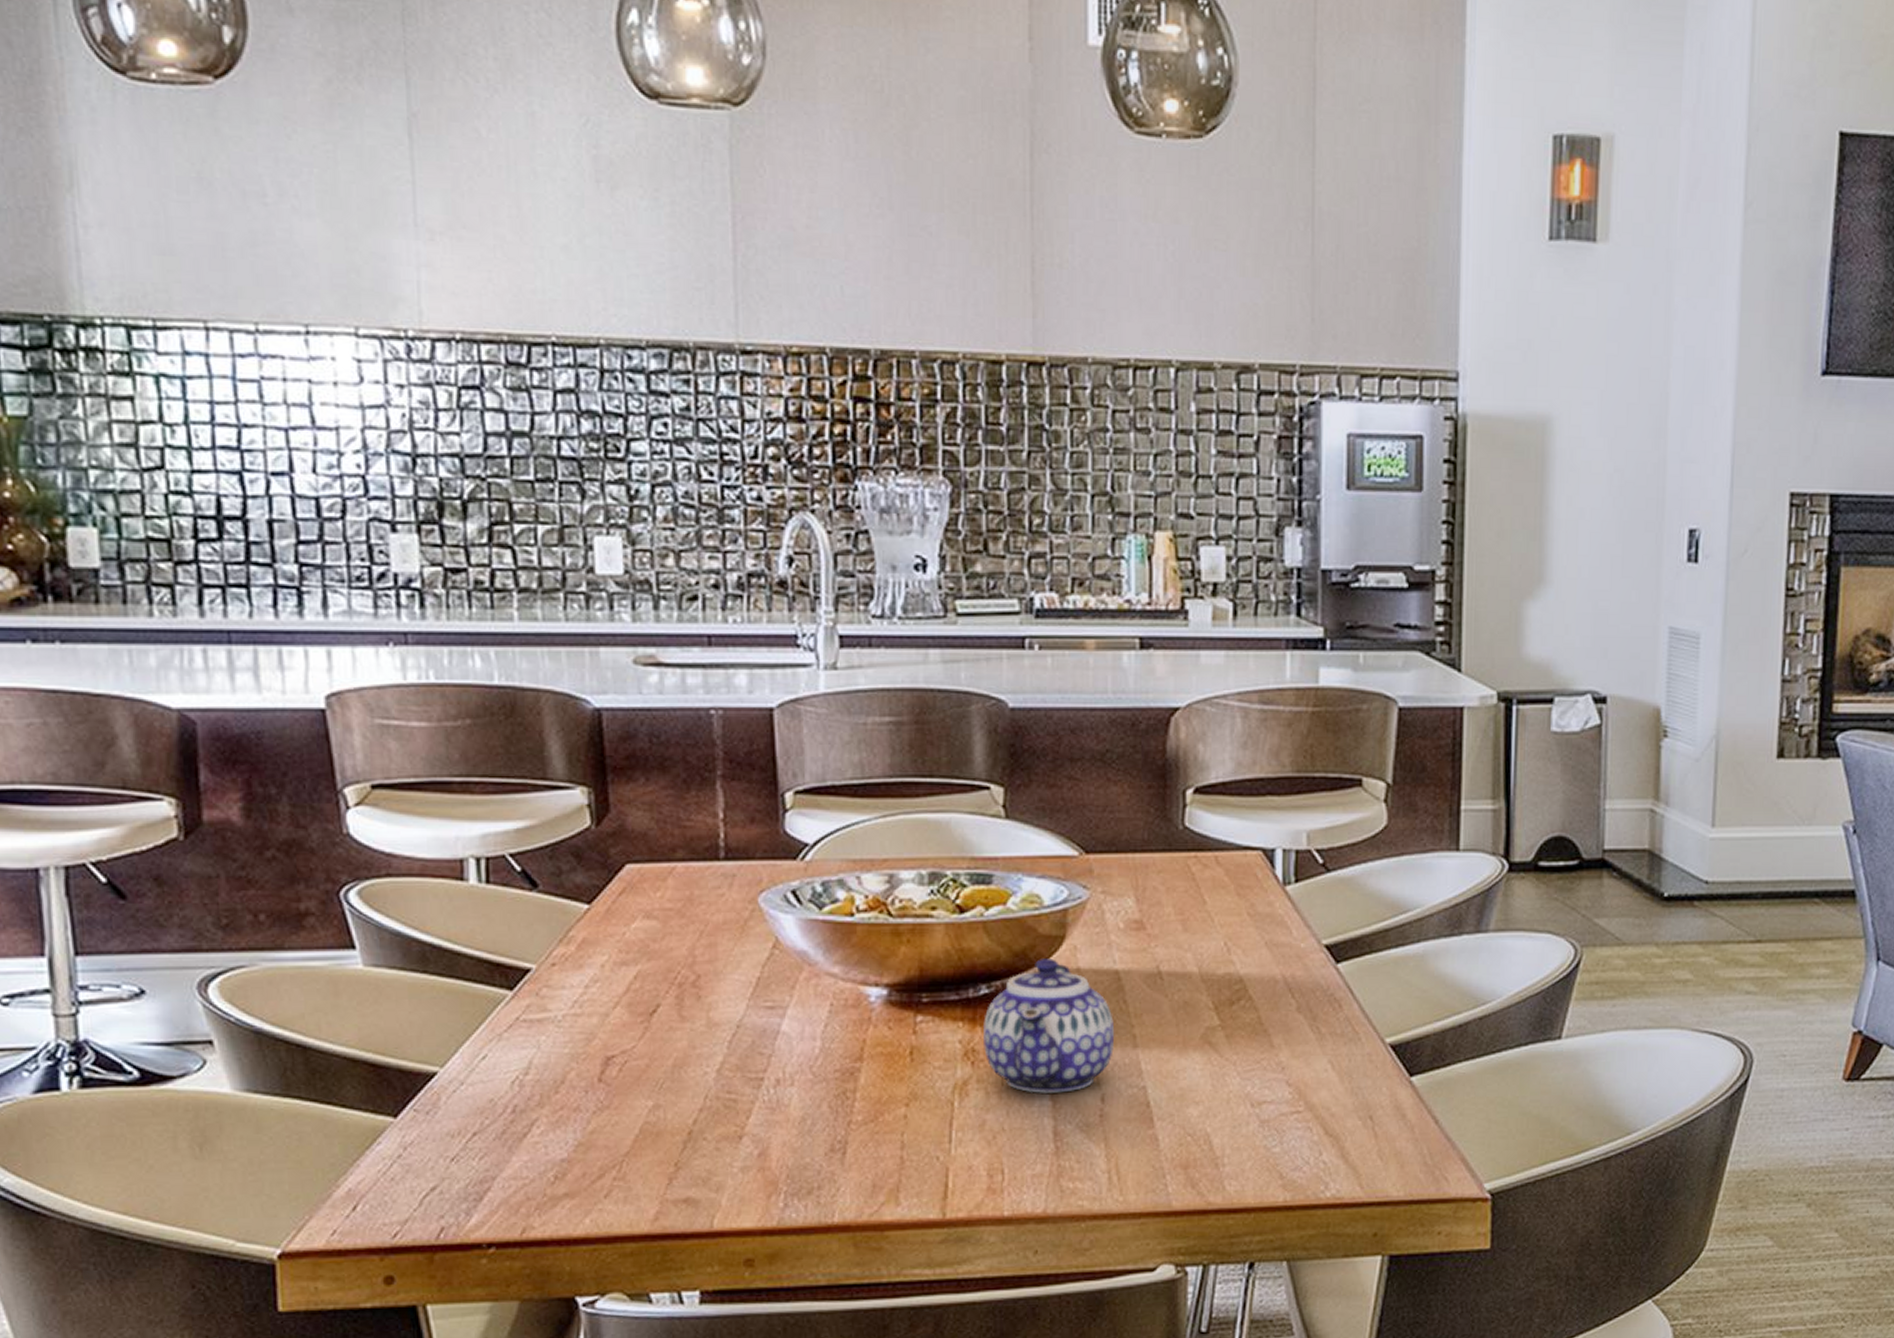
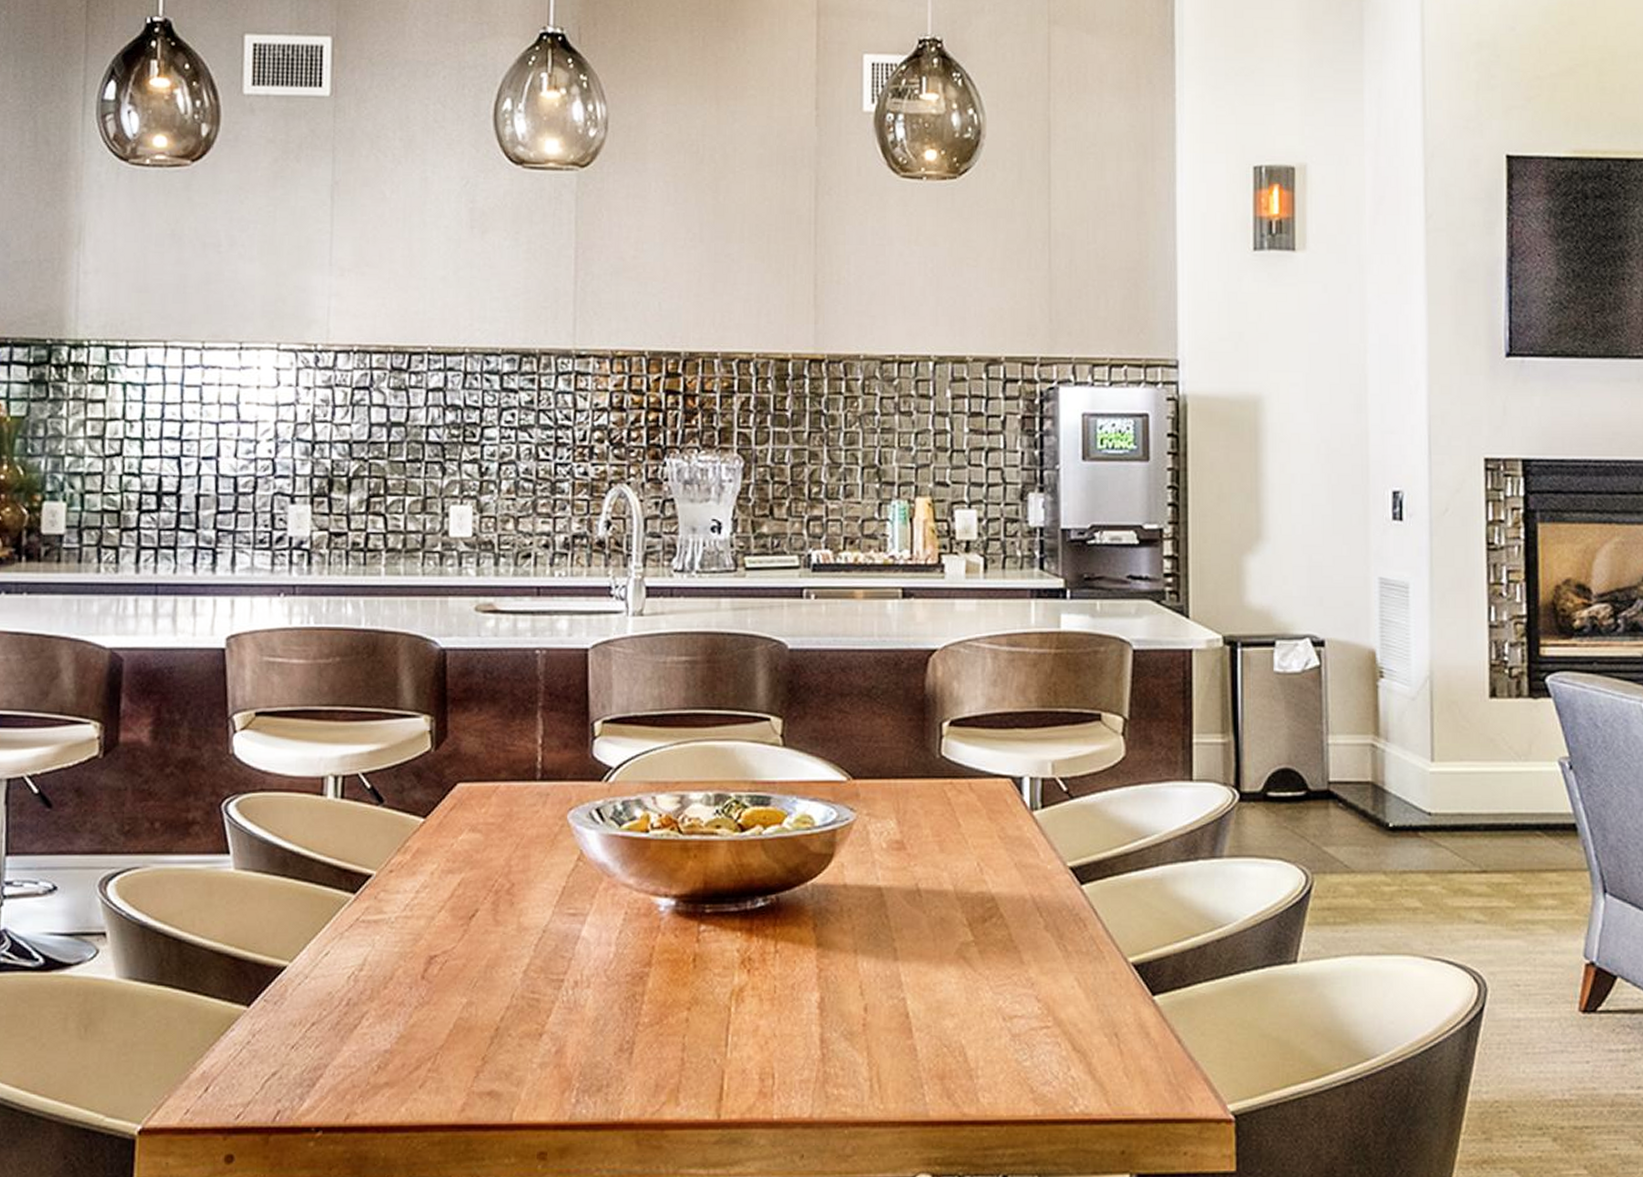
teapot: present [984,959,1115,1093] -> none [759,875,878,1002]

